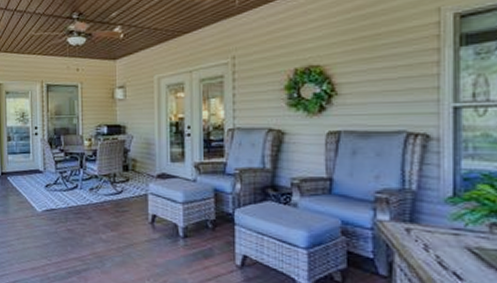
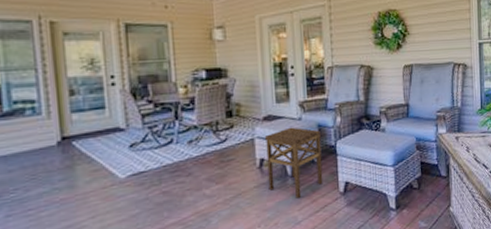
side table: none [157,188,217,261] -> present [264,127,323,198]

